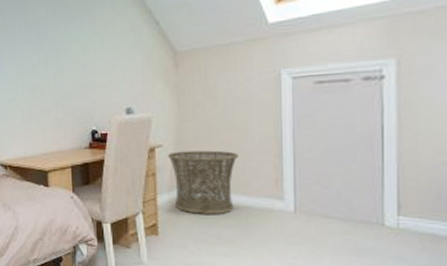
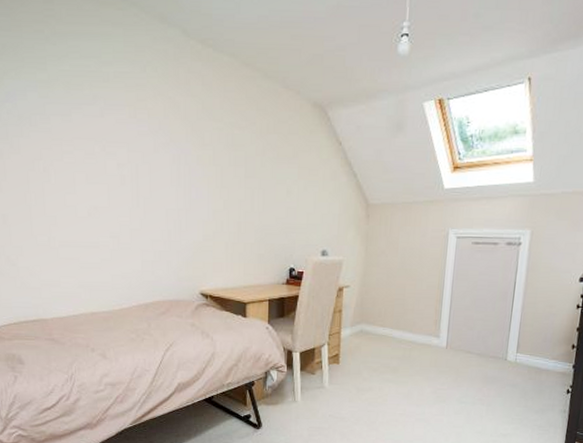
basket: present [168,150,239,214] -> none [353,292,410,347]

